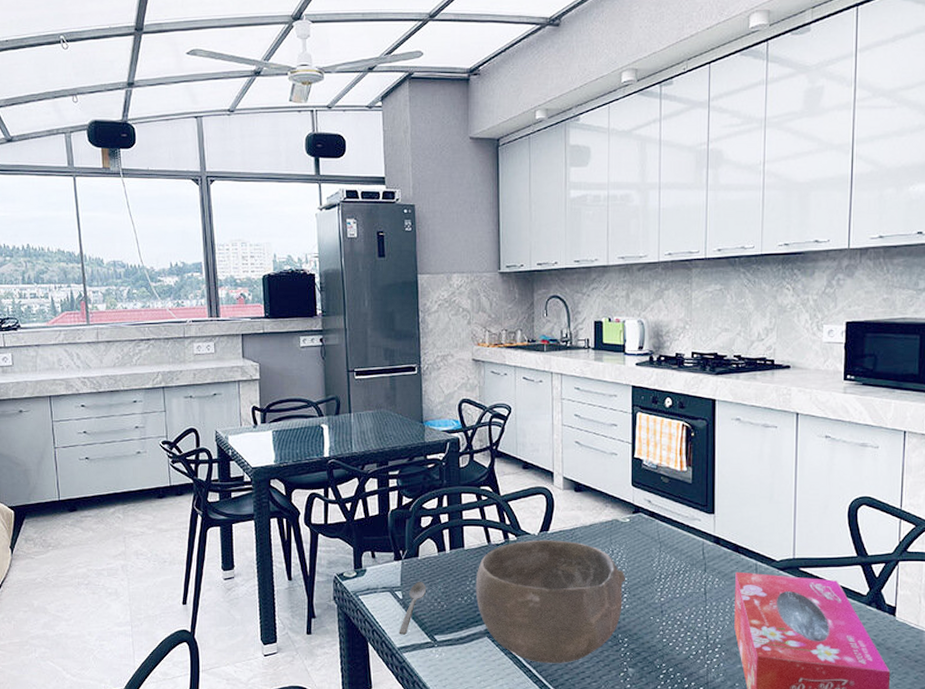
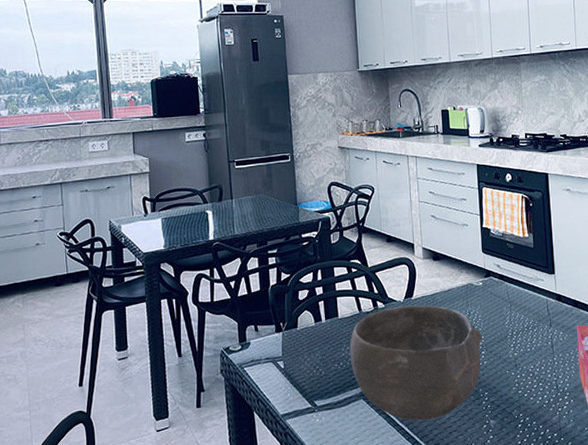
spoon: present [398,582,426,634] -> none [282,351,305,401]

